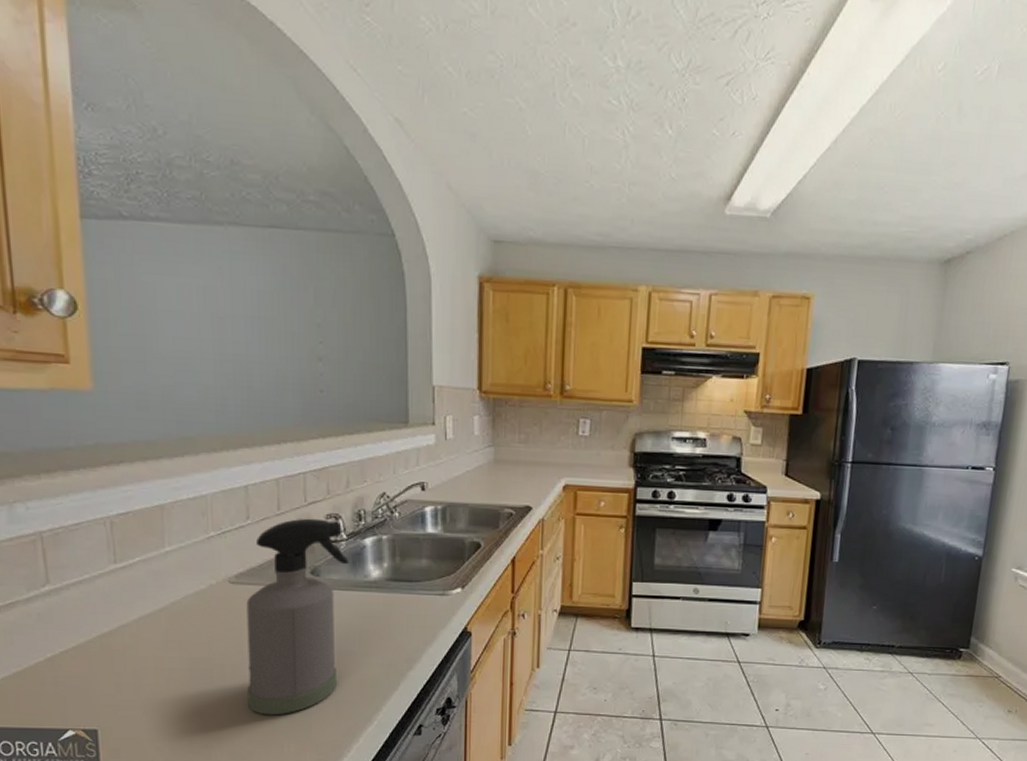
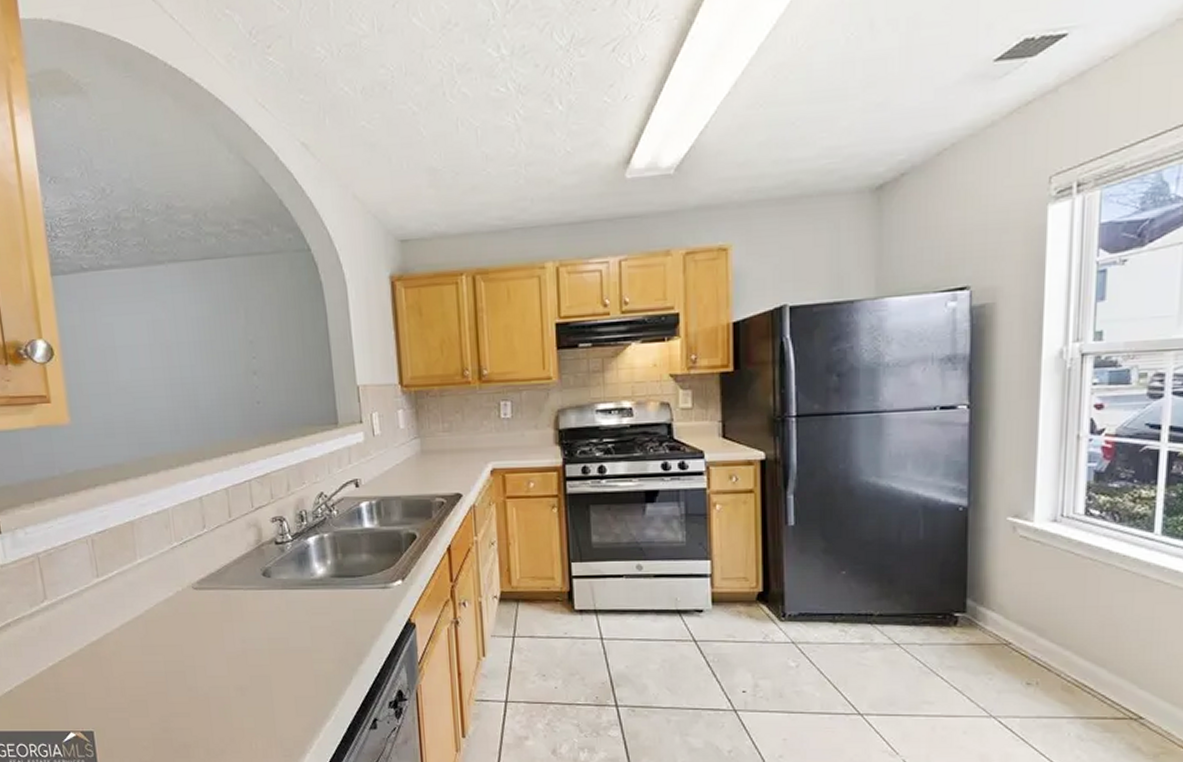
spray bottle: present [246,518,349,715] -> none [209,522,296,713]

